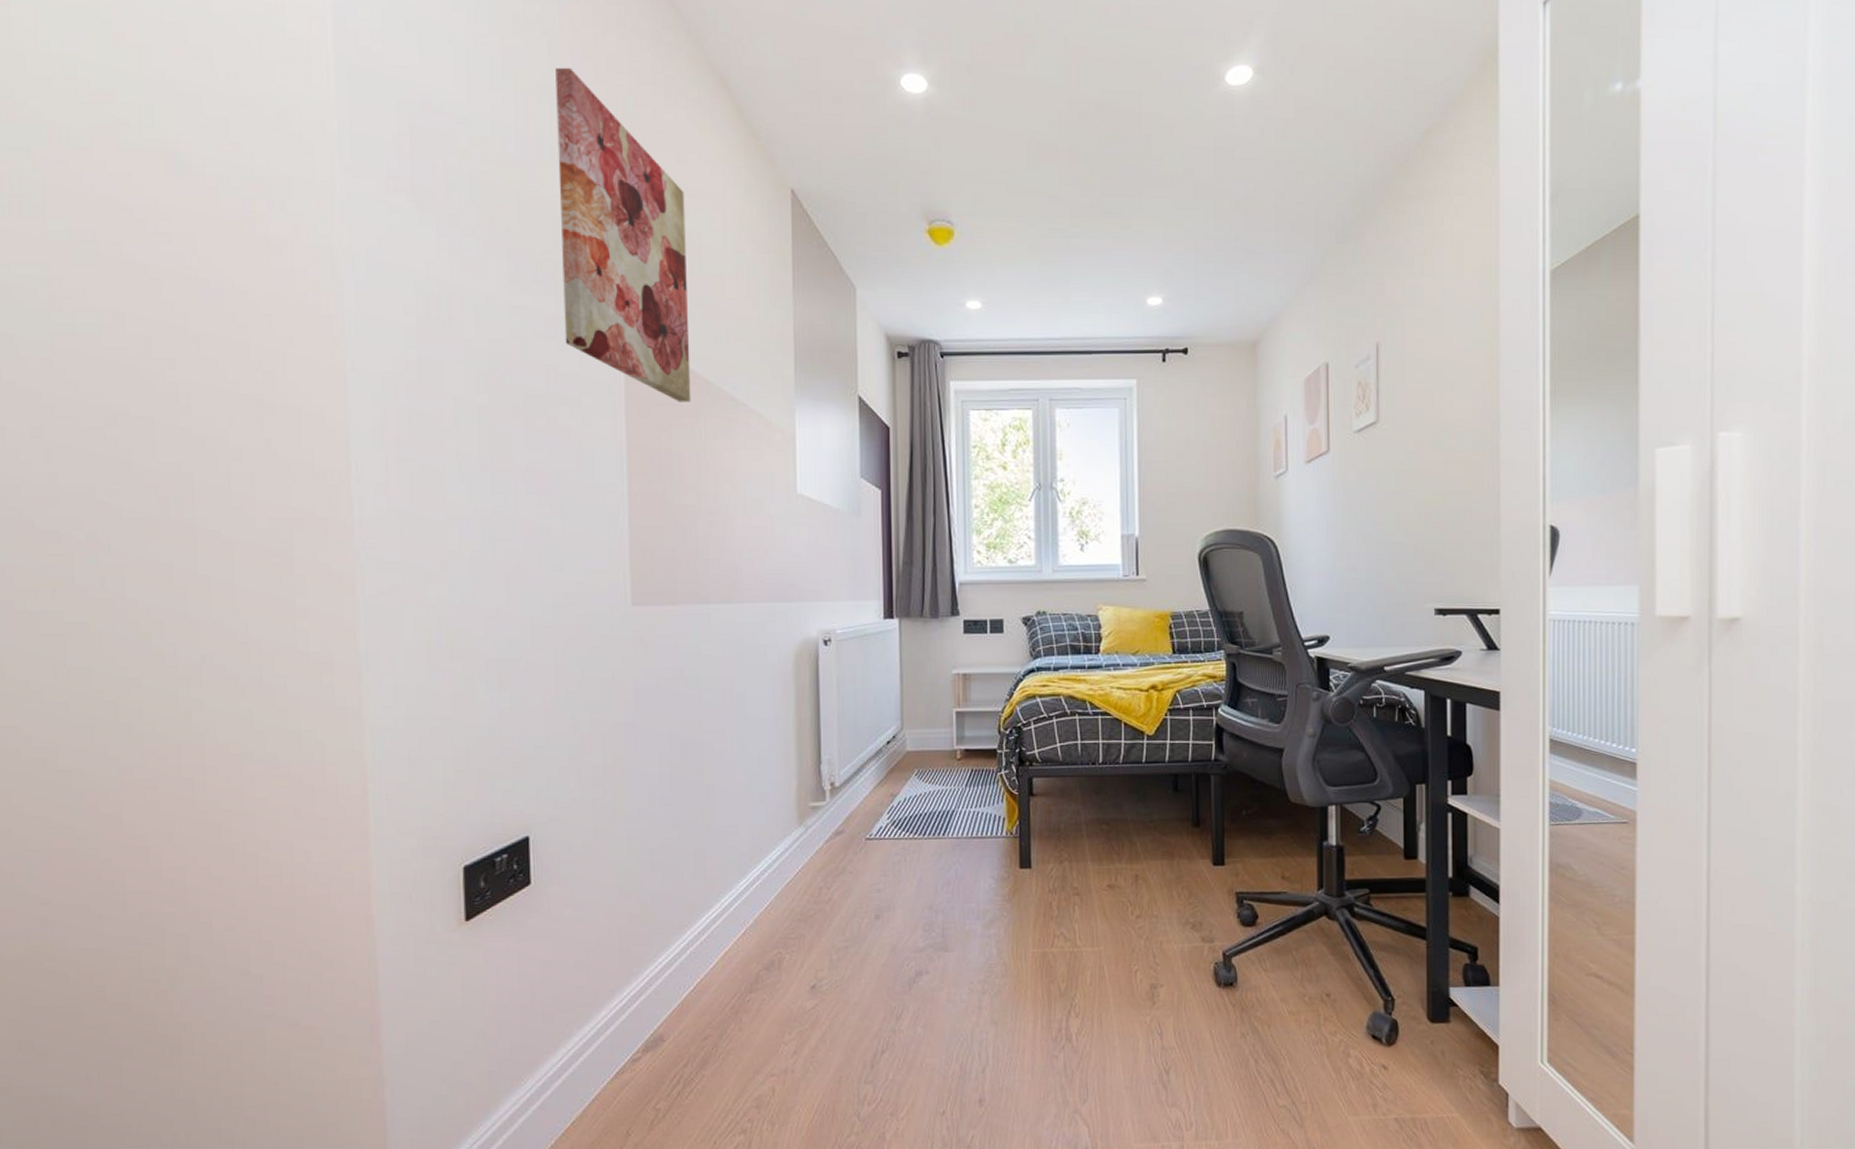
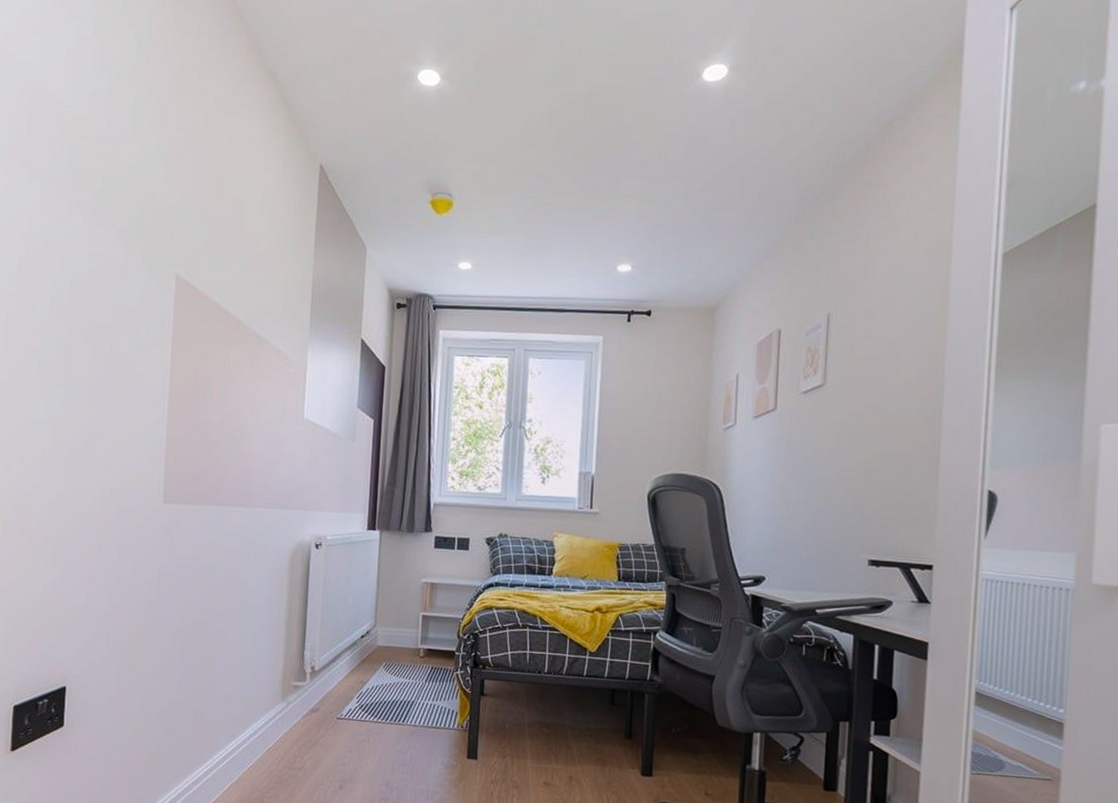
wall art: present [555,67,691,402] -> none [130,63,234,338]

